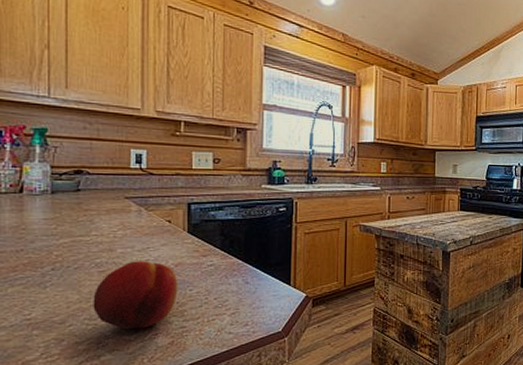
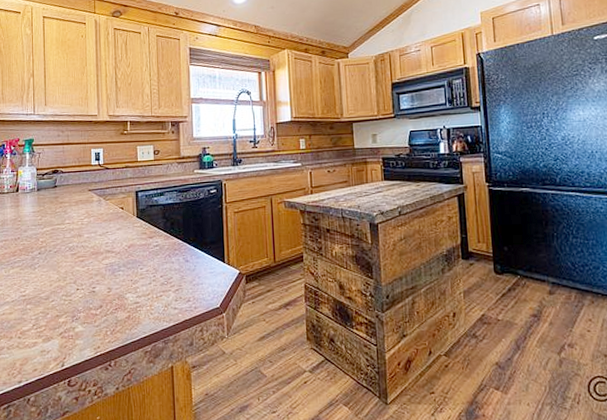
fruit: present [93,261,178,329] -> none [68,244,132,304]

